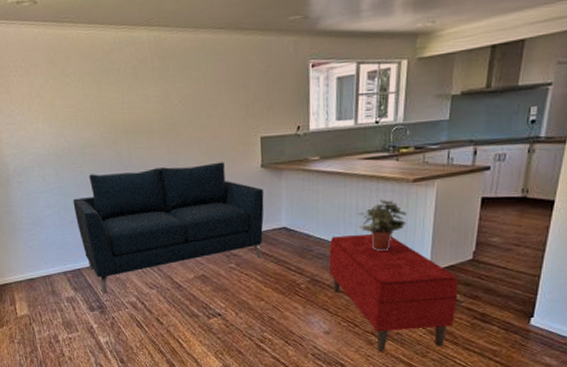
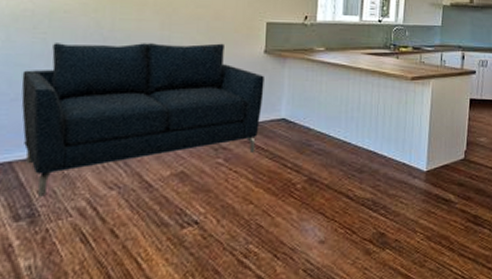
bench: present [329,234,458,351] -> none [329,130,452,263]
potted plant: present [357,199,407,252] -> none [359,94,405,149]

